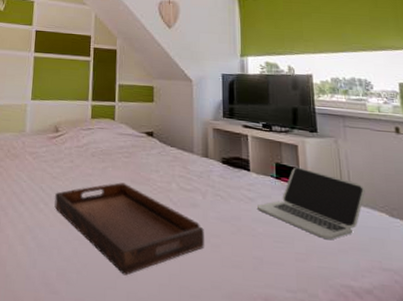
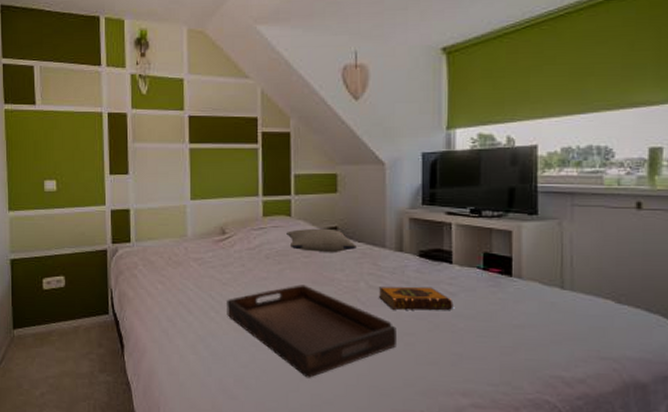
pillow: none [110,131,169,155] -> present [287,228,357,253]
hardback book: none [189,189,253,215] -> present [379,286,453,311]
laptop: present [256,167,365,240] -> none [458,255,590,332]

